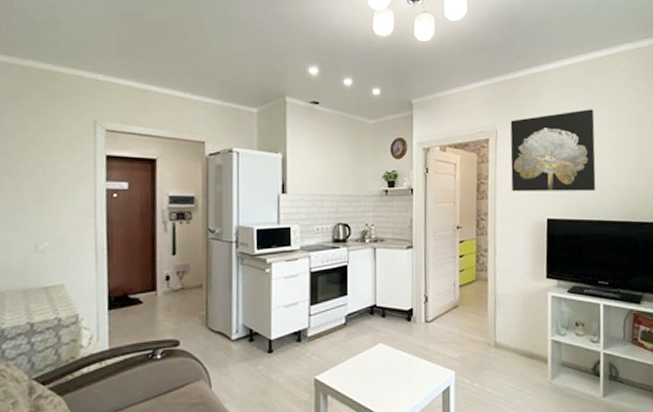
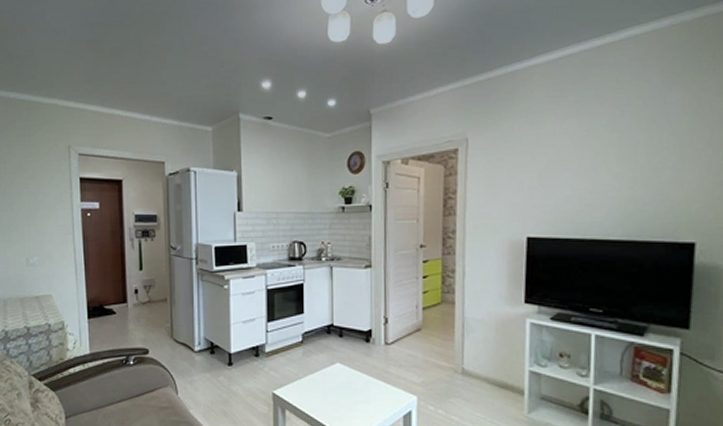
wall art: present [510,109,596,192] -> none [483,109,591,207]

